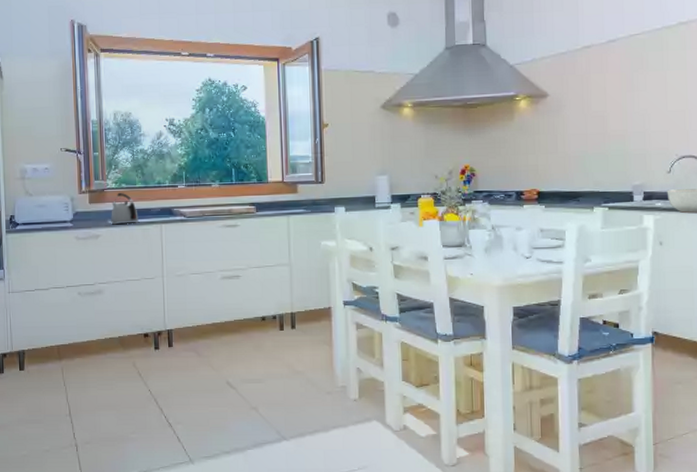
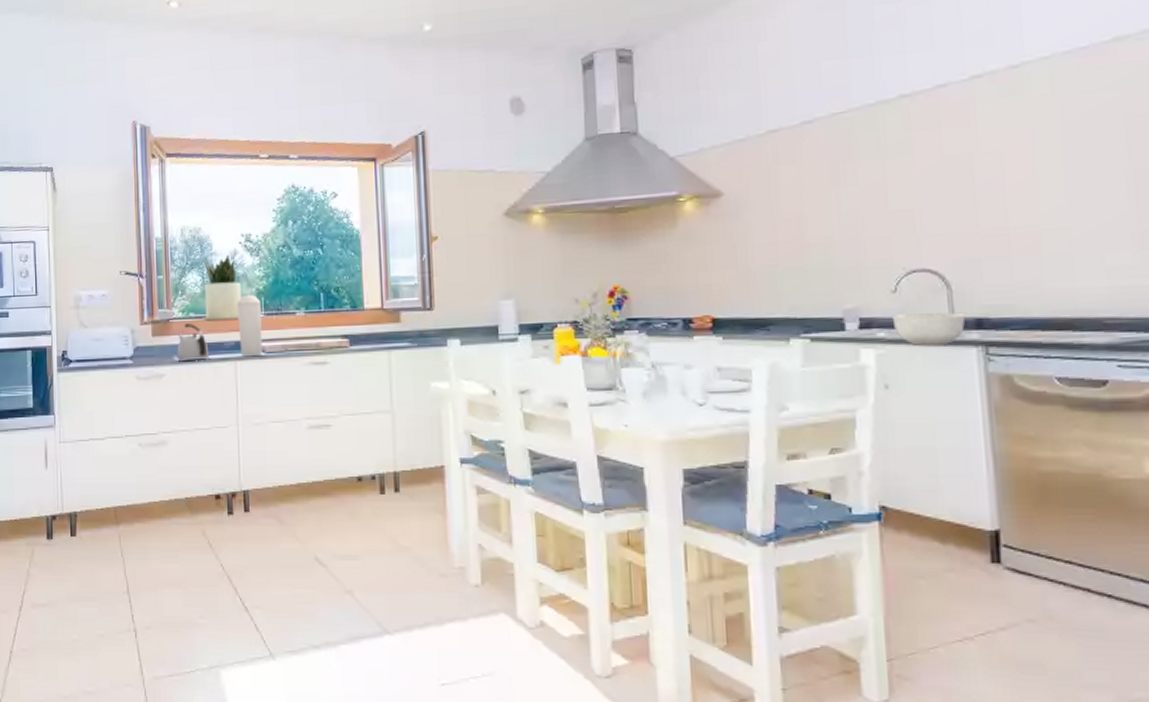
planter: none [132,136,166,191] -> present [202,255,241,321]
canister: none [161,166,184,221] -> present [236,291,263,357]

